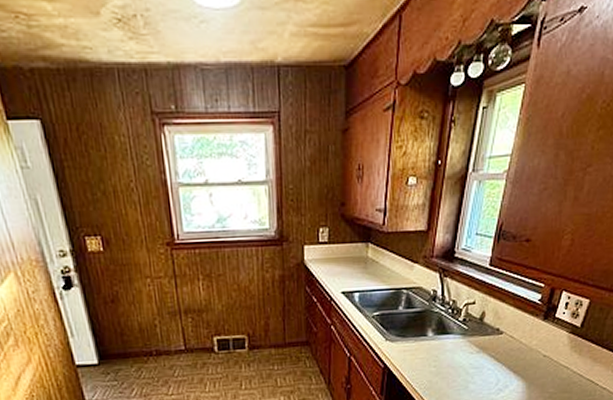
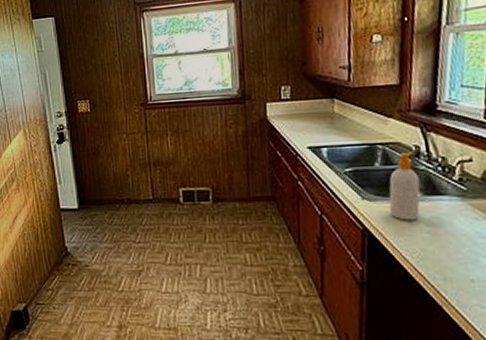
soap bottle: none [406,295,433,358] -> present [389,151,420,221]

